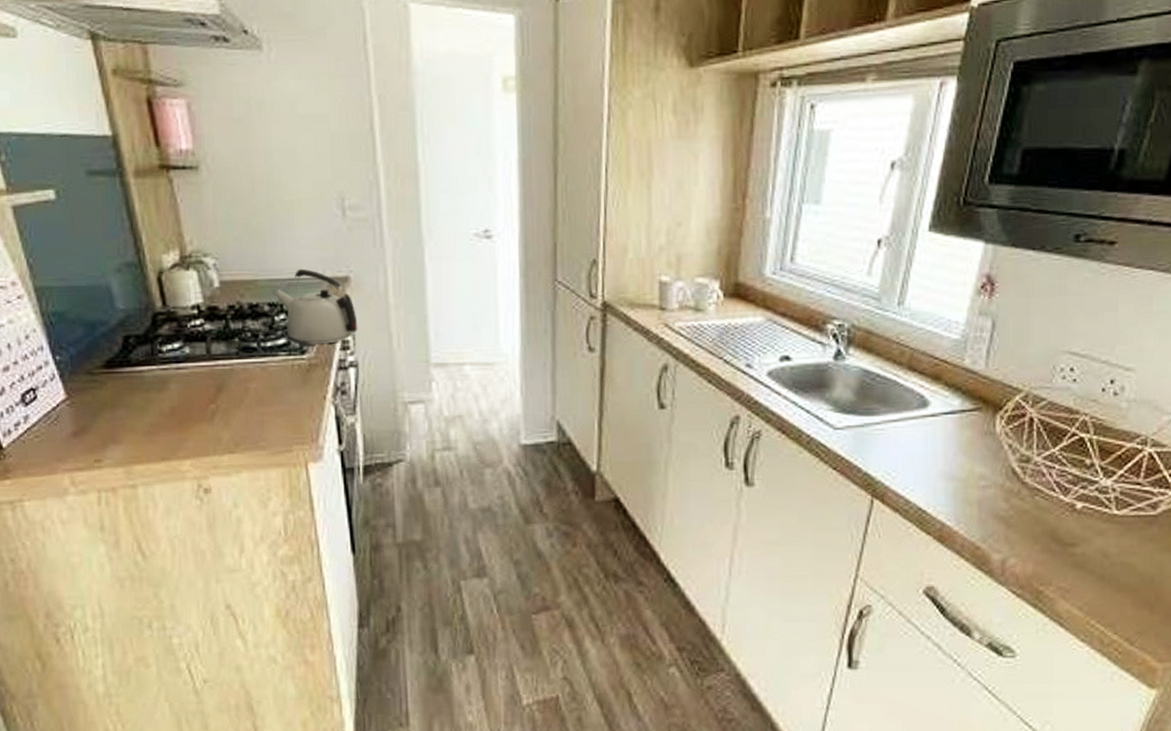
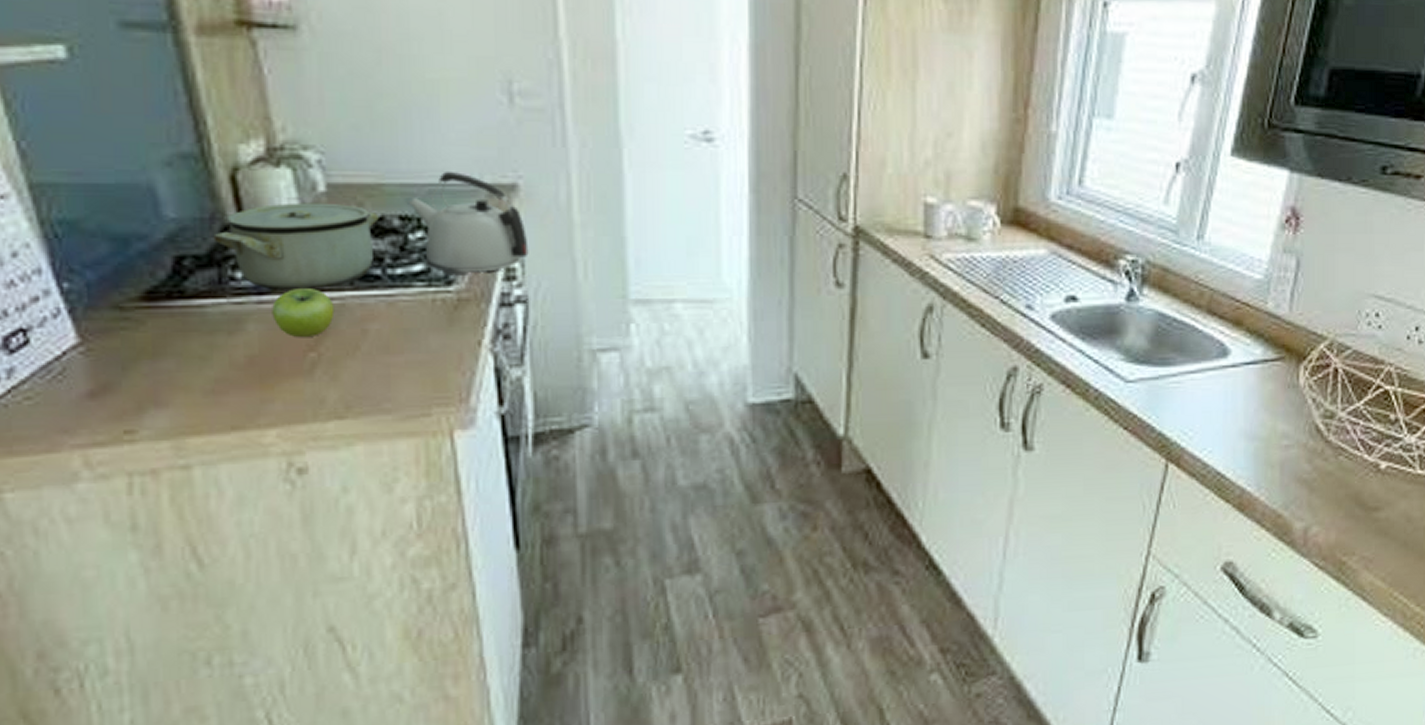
cooking pot: none [148,295,255,360] -> present [213,202,379,291]
fruit: none [186,357,227,394] -> present [272,287,335,338]

